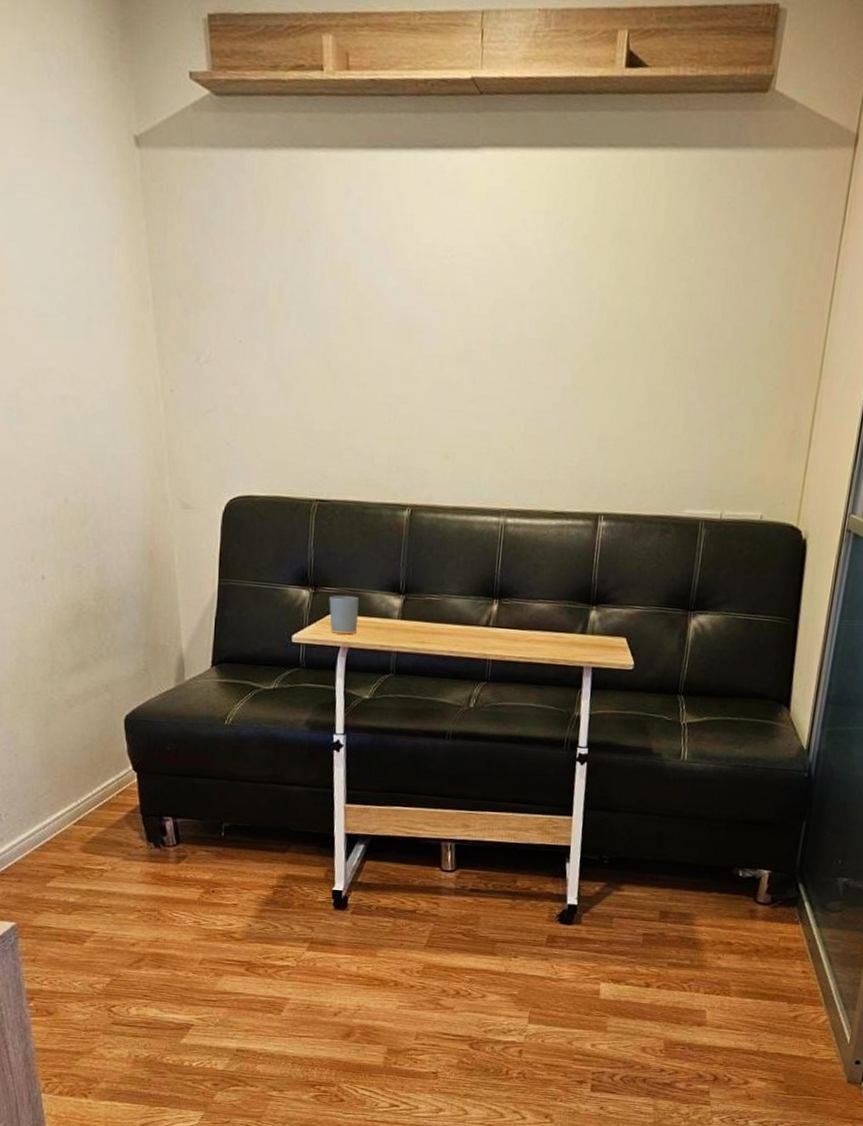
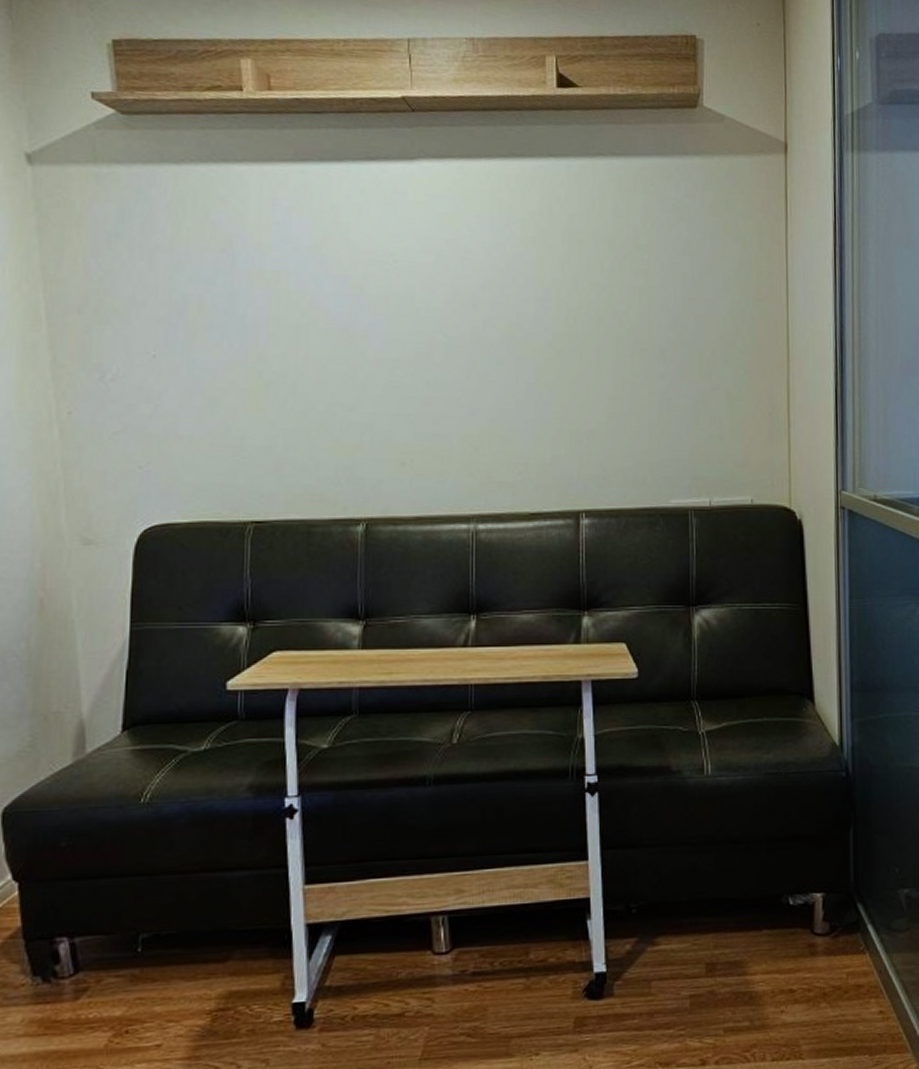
mug: present [329,595,359,635] -> none [272,627,309,674]

